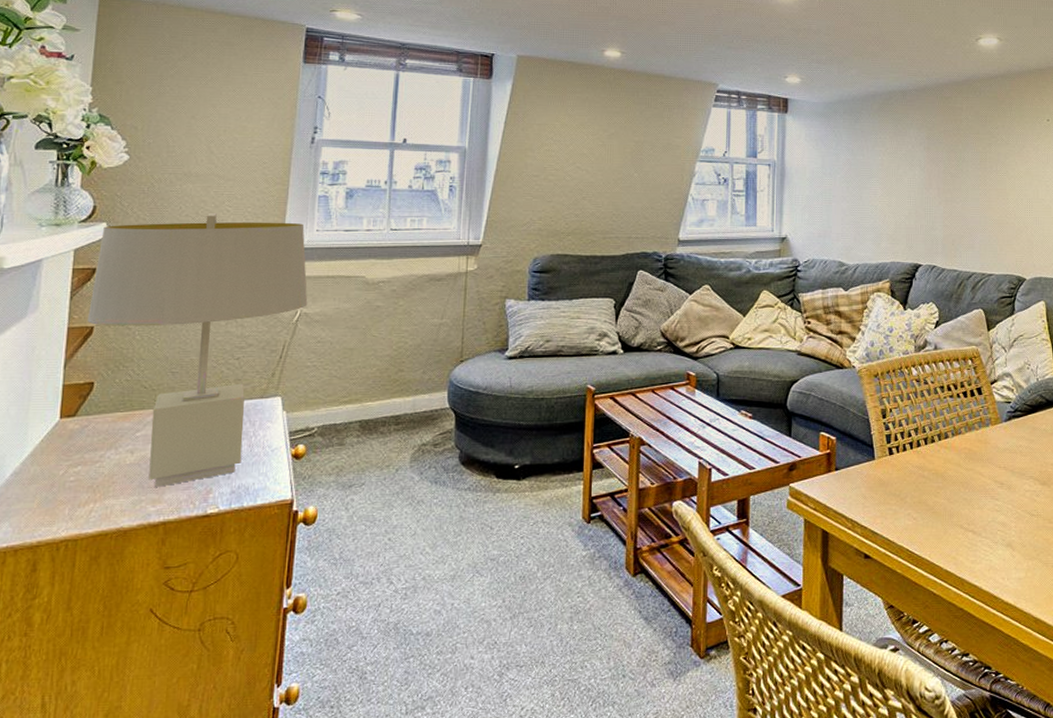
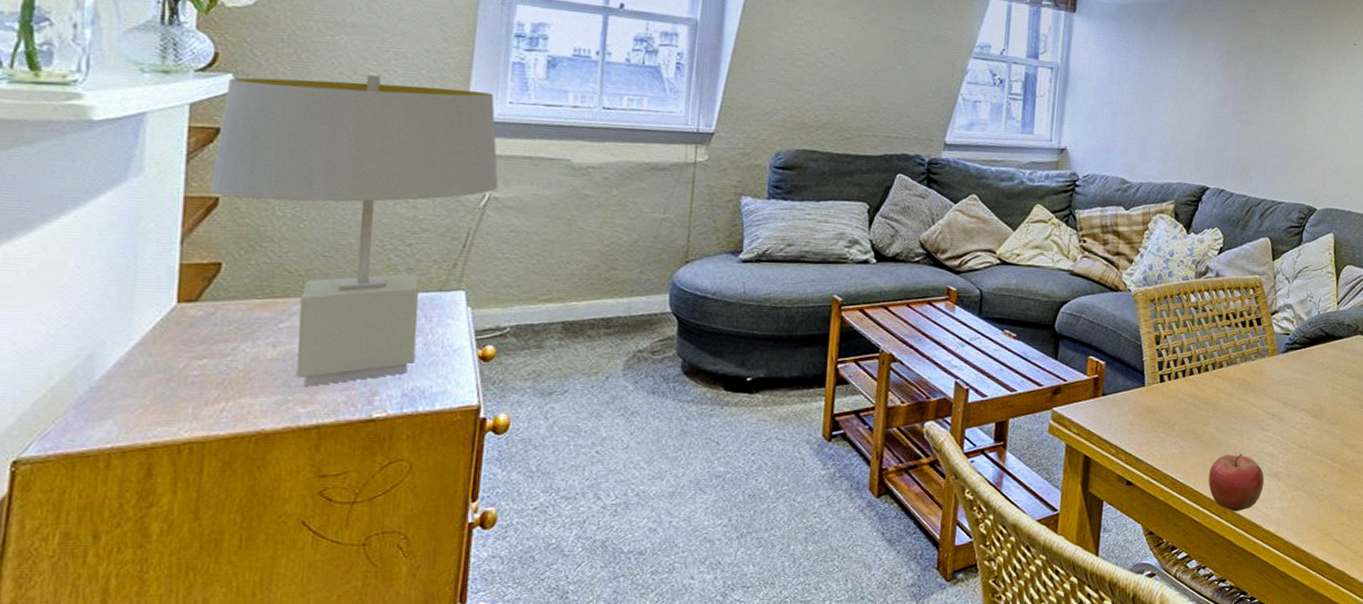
fruit: none [943,523,999,583] -> present [1208,453,1265,512]

